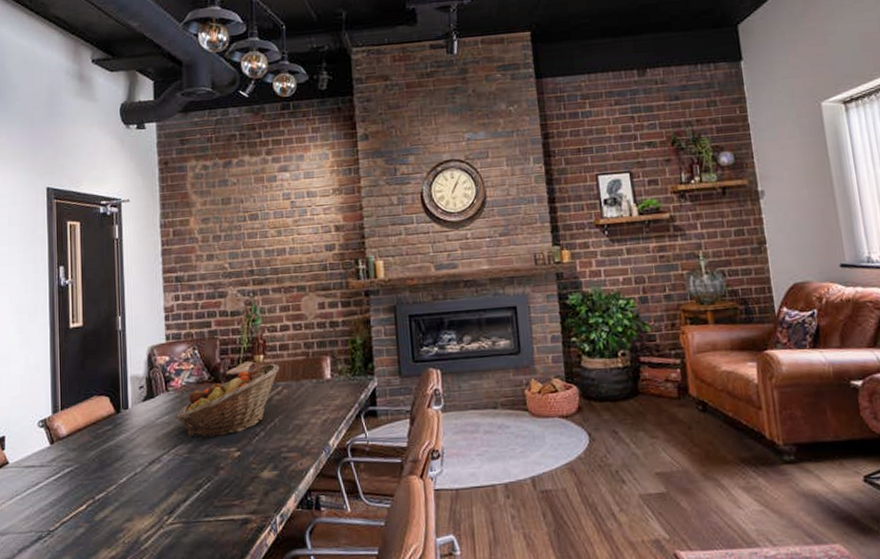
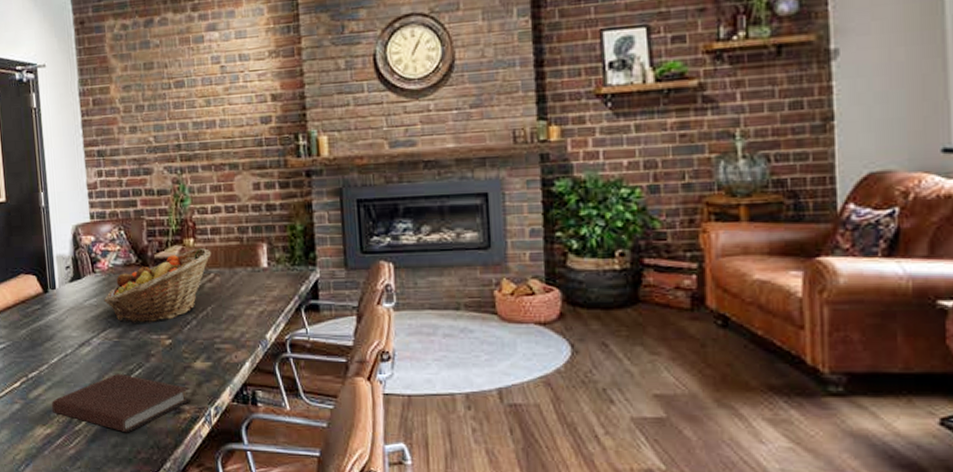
notebook: none [118,488,257,549] -> present [52,373,190,433]

